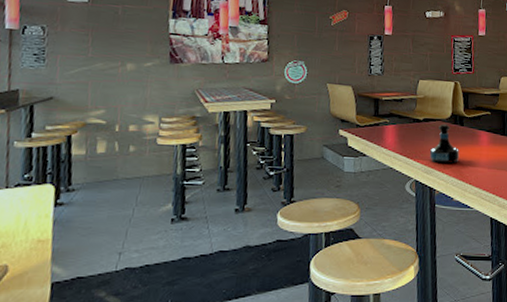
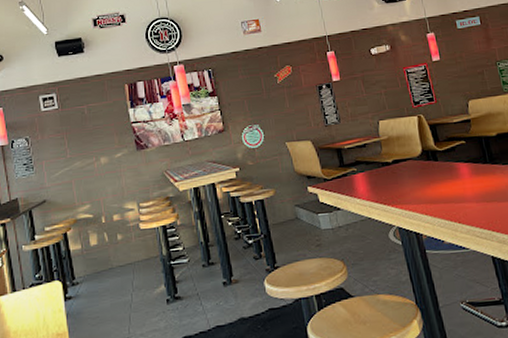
tequila bottle: present [429,123,460,164] -> none [406,162,442,206]

